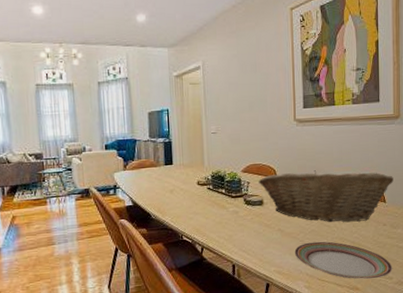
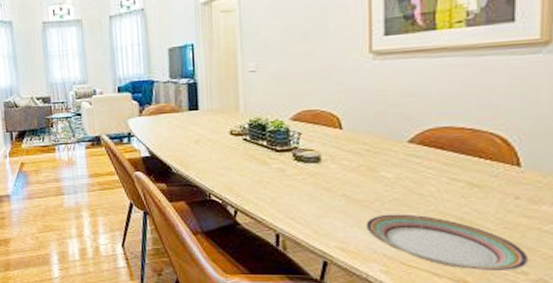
fruit basket: present [258,170,393,222] -> none [314,119,536,191]

